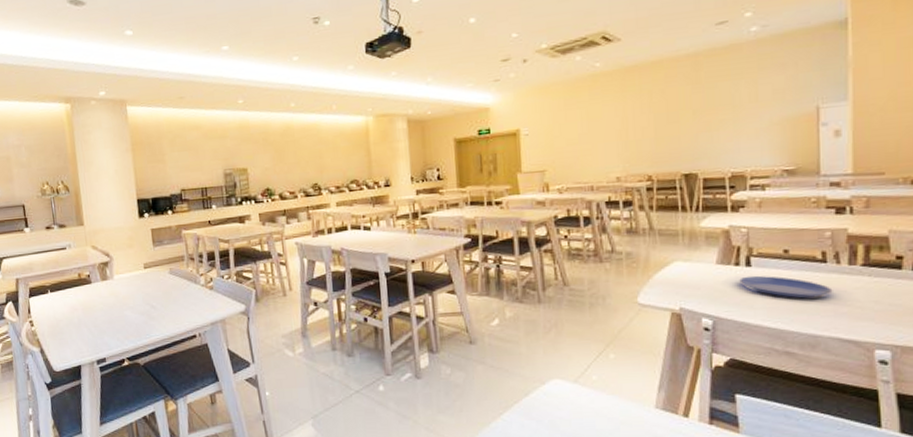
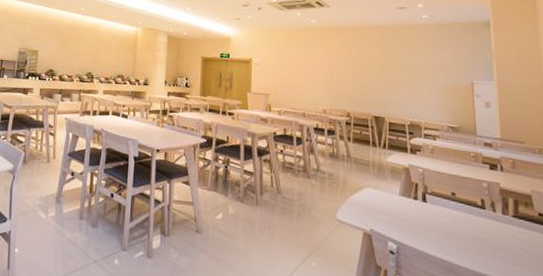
plate: present [739,275,833,299] -> none [417,210,492,240]

